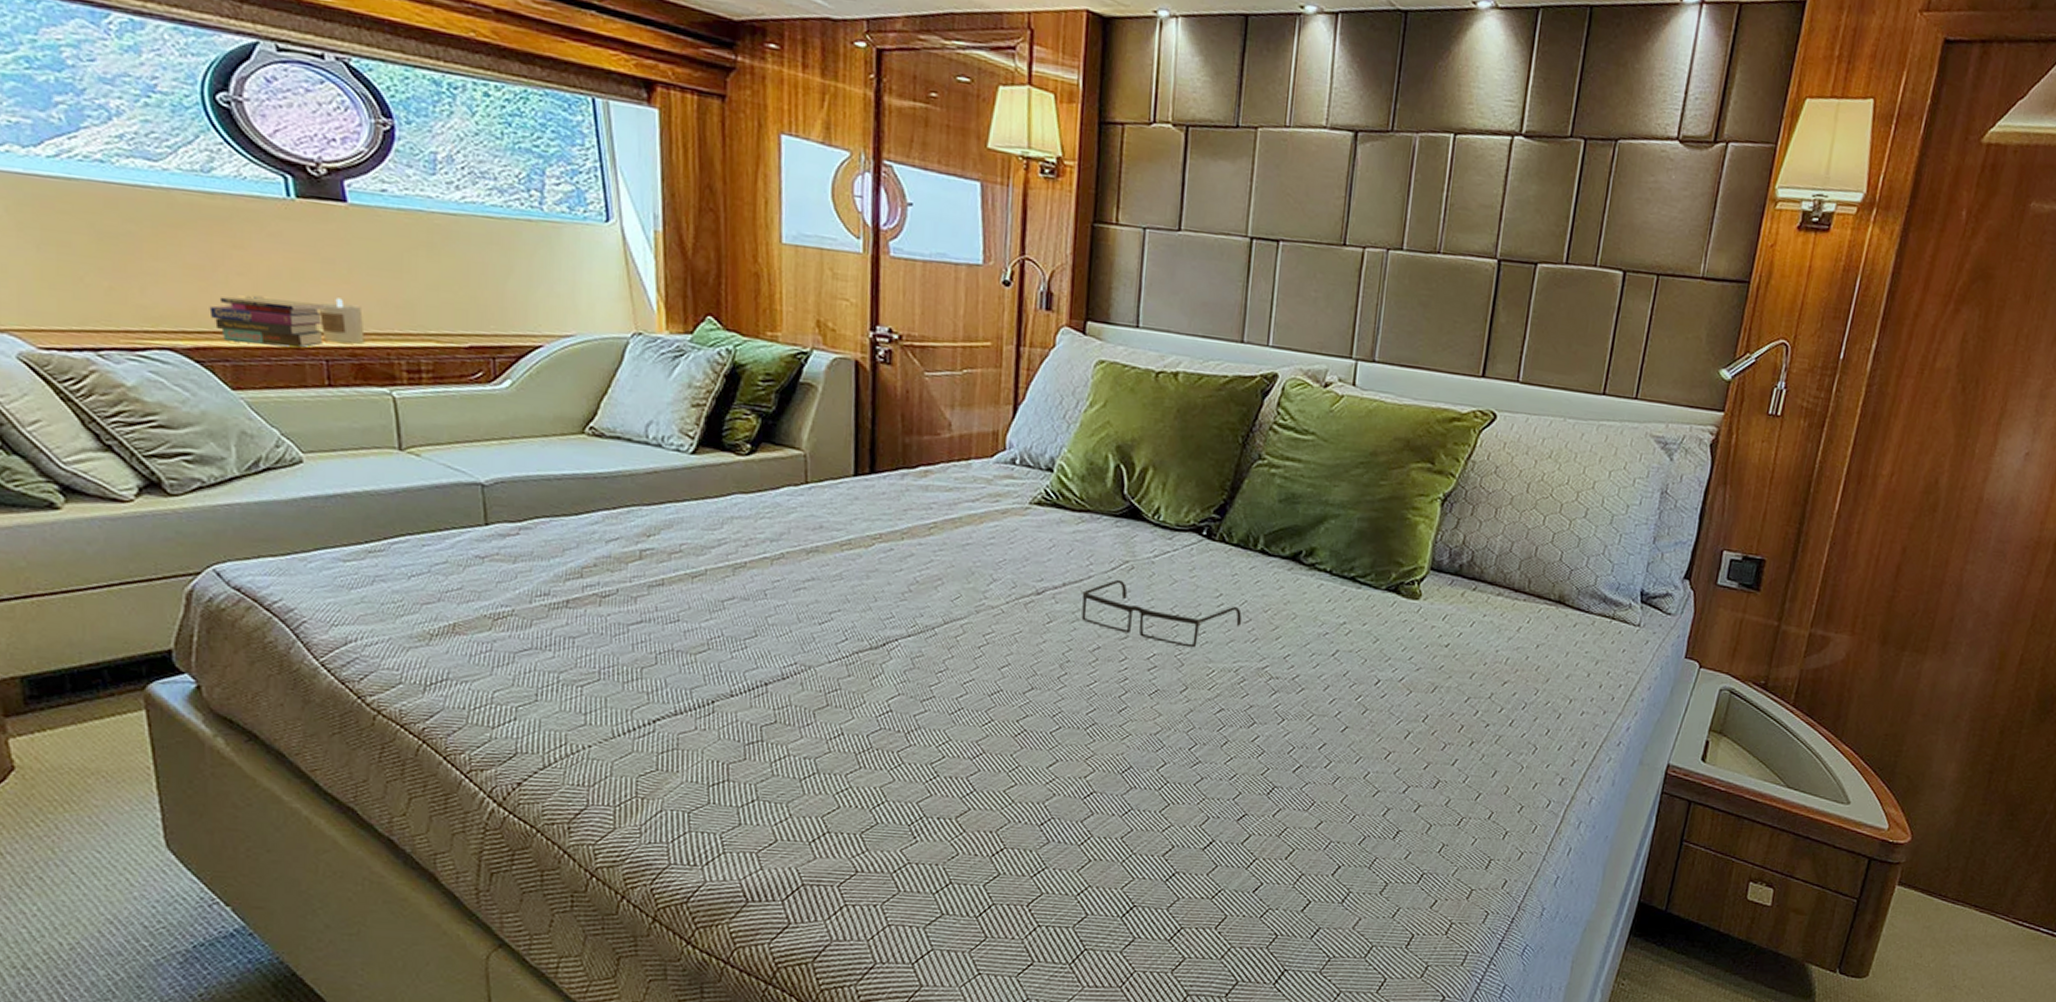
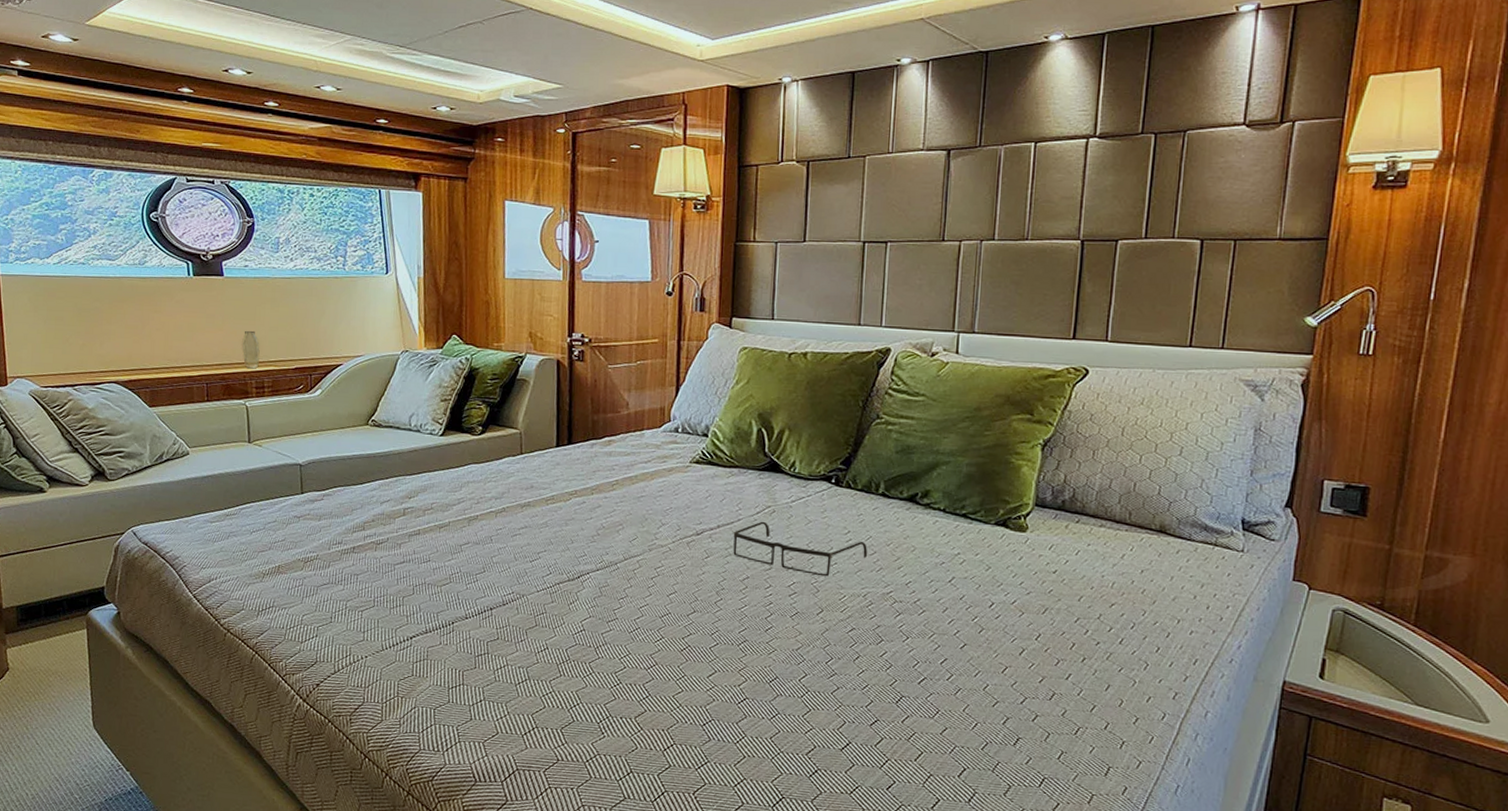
books: present [209,296,326,347] -> none [139,344,208,376]
candle: present [318,298,365,345] -> none [203,341,231,372]
vase: none [382,286,412,343] -> present [242,330,260,369]

